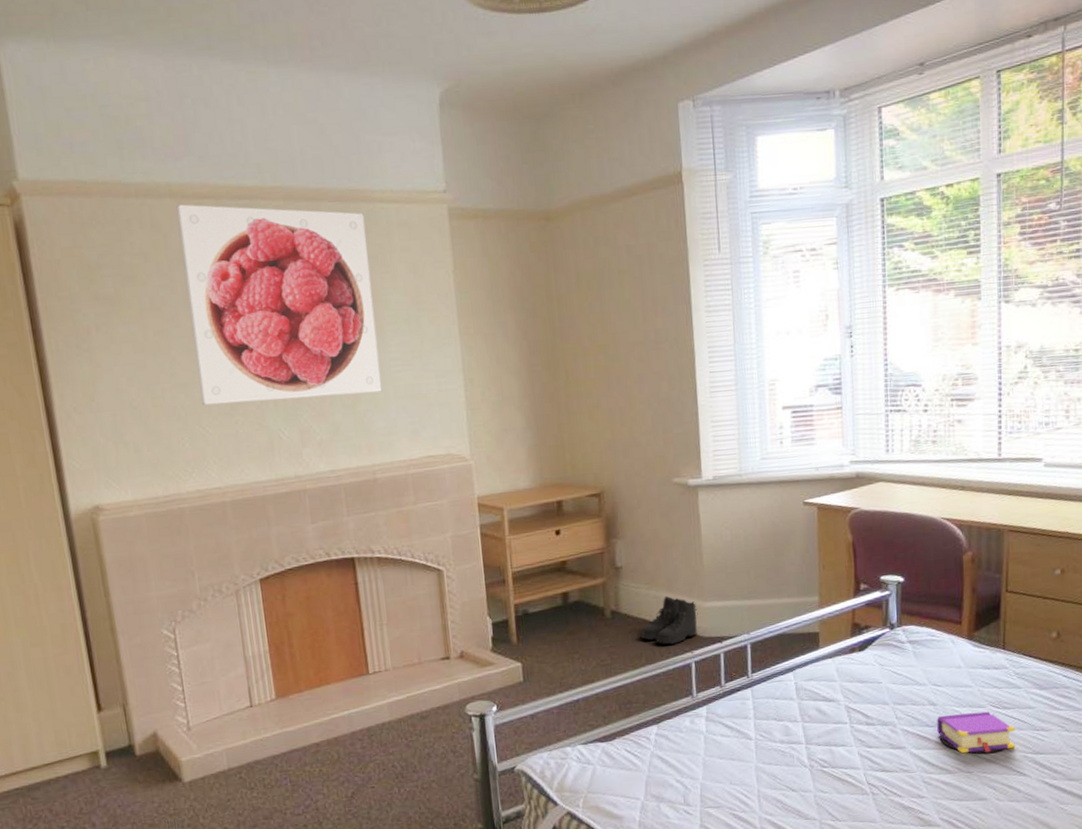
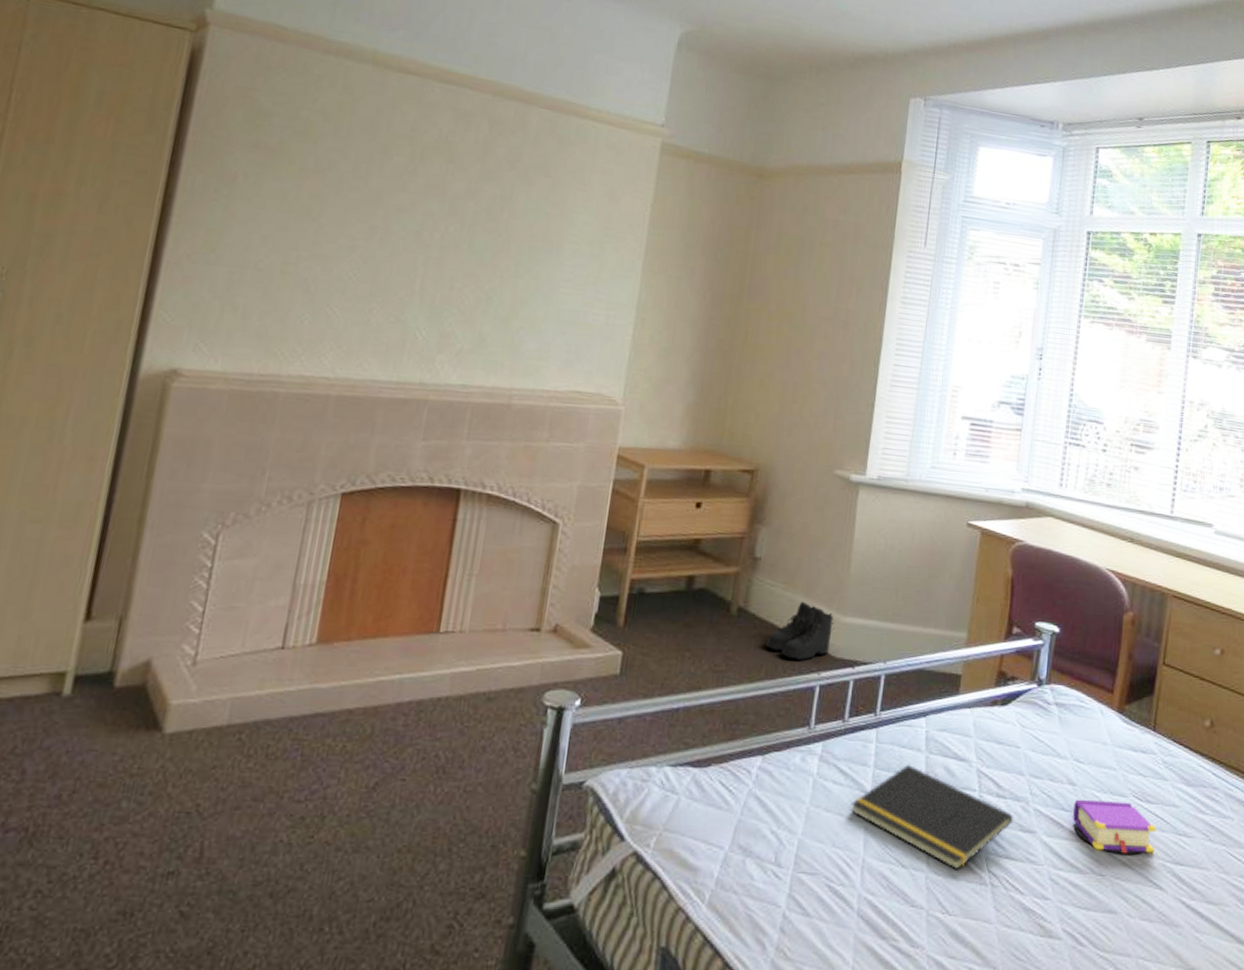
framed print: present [176,204,383,406] -> none [338,73,574,312]
notepad: none [739,712,885,787] -> present [850,765,1014,870]

